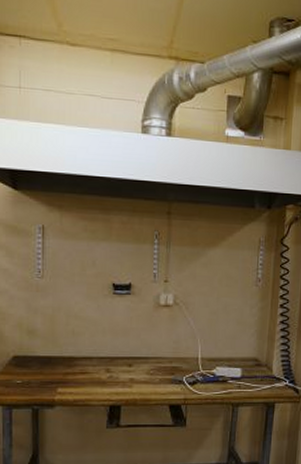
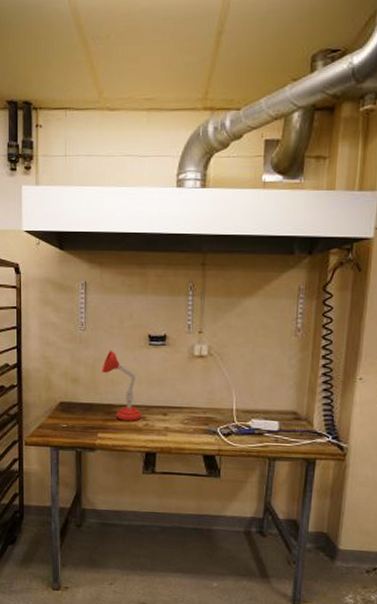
desk lamp: none [62,299,106,374] -> present [102,350,142,421]

